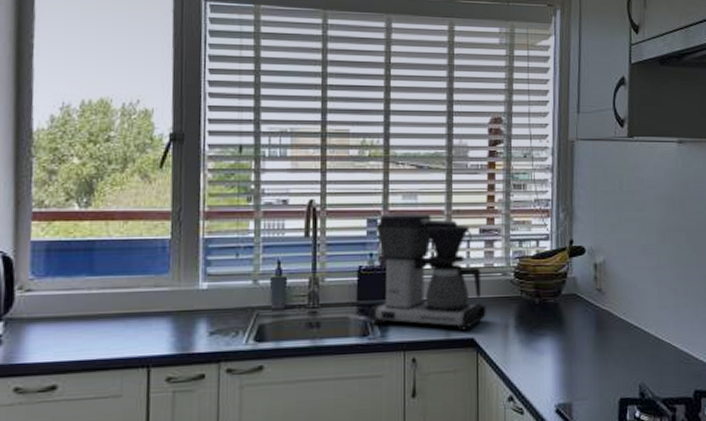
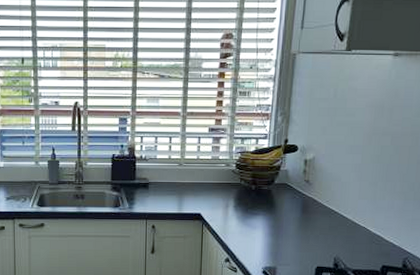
coffee maker: present [369,213,486,331] -> none [120,114,211,207]

